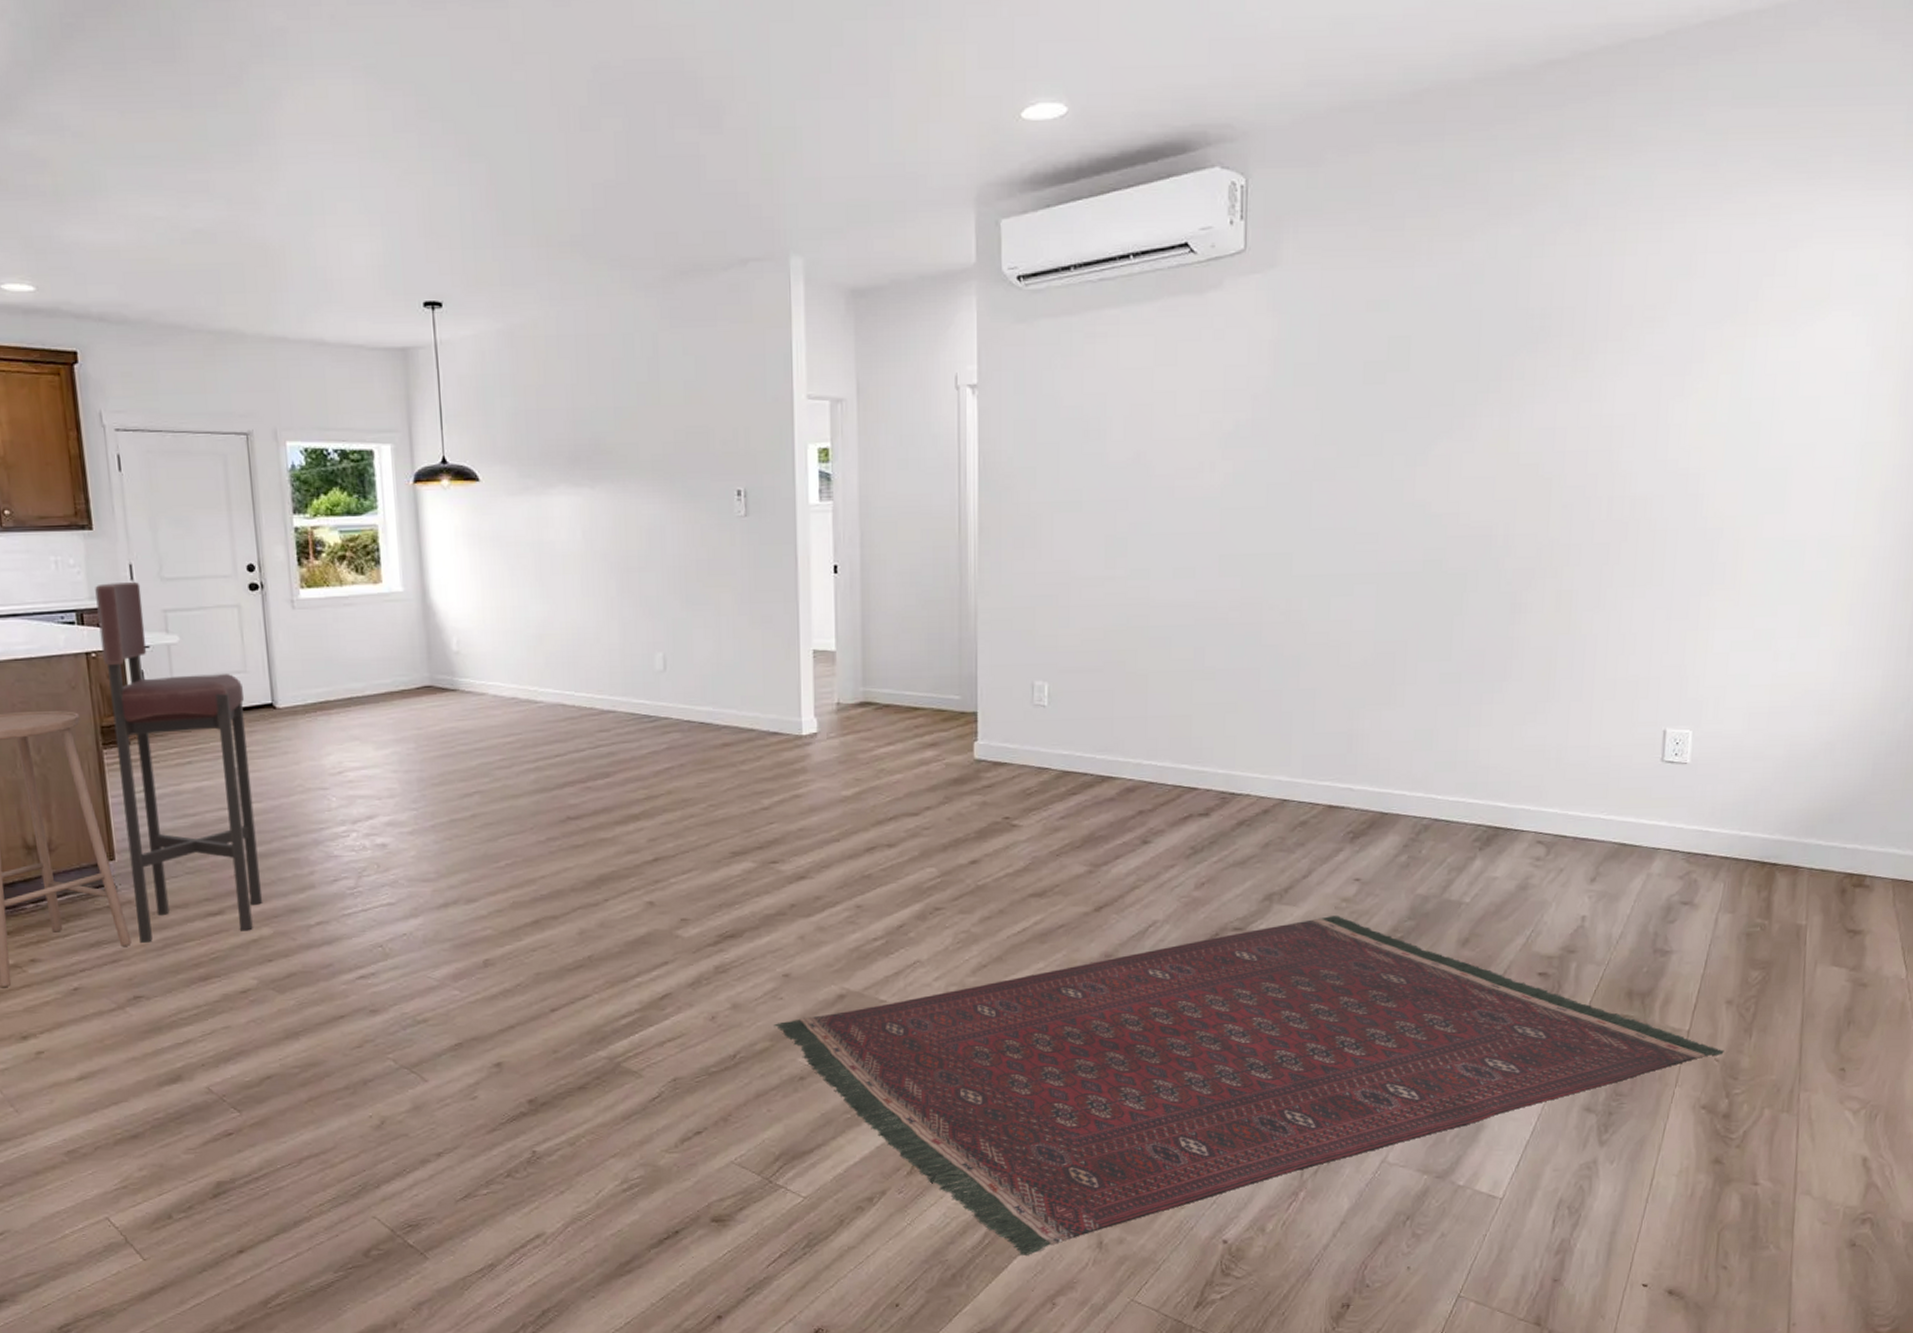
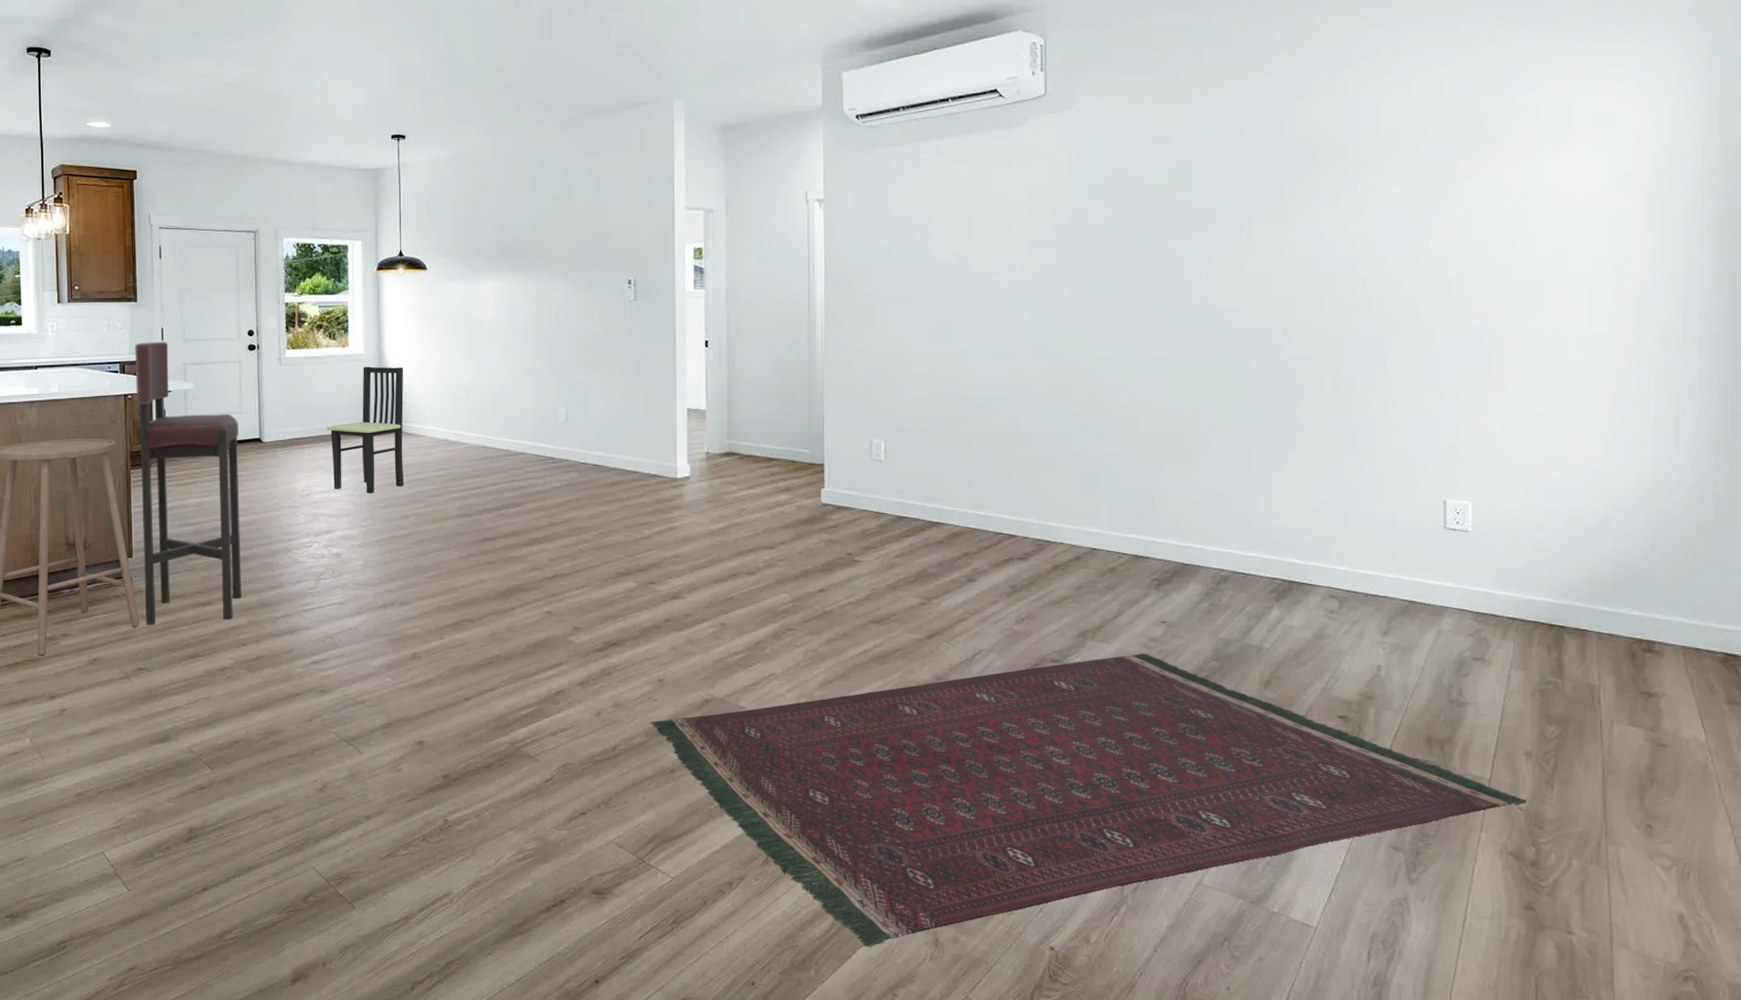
dining chair: none [358,607,464,768] -> present [326,366,404,494]

